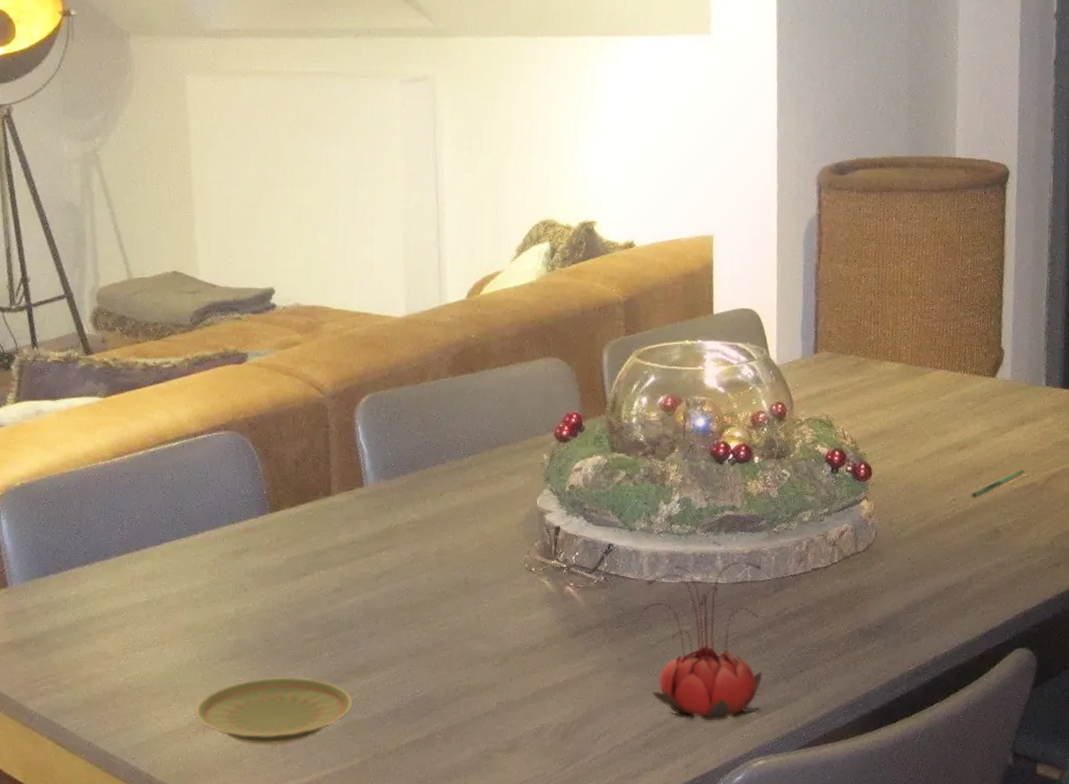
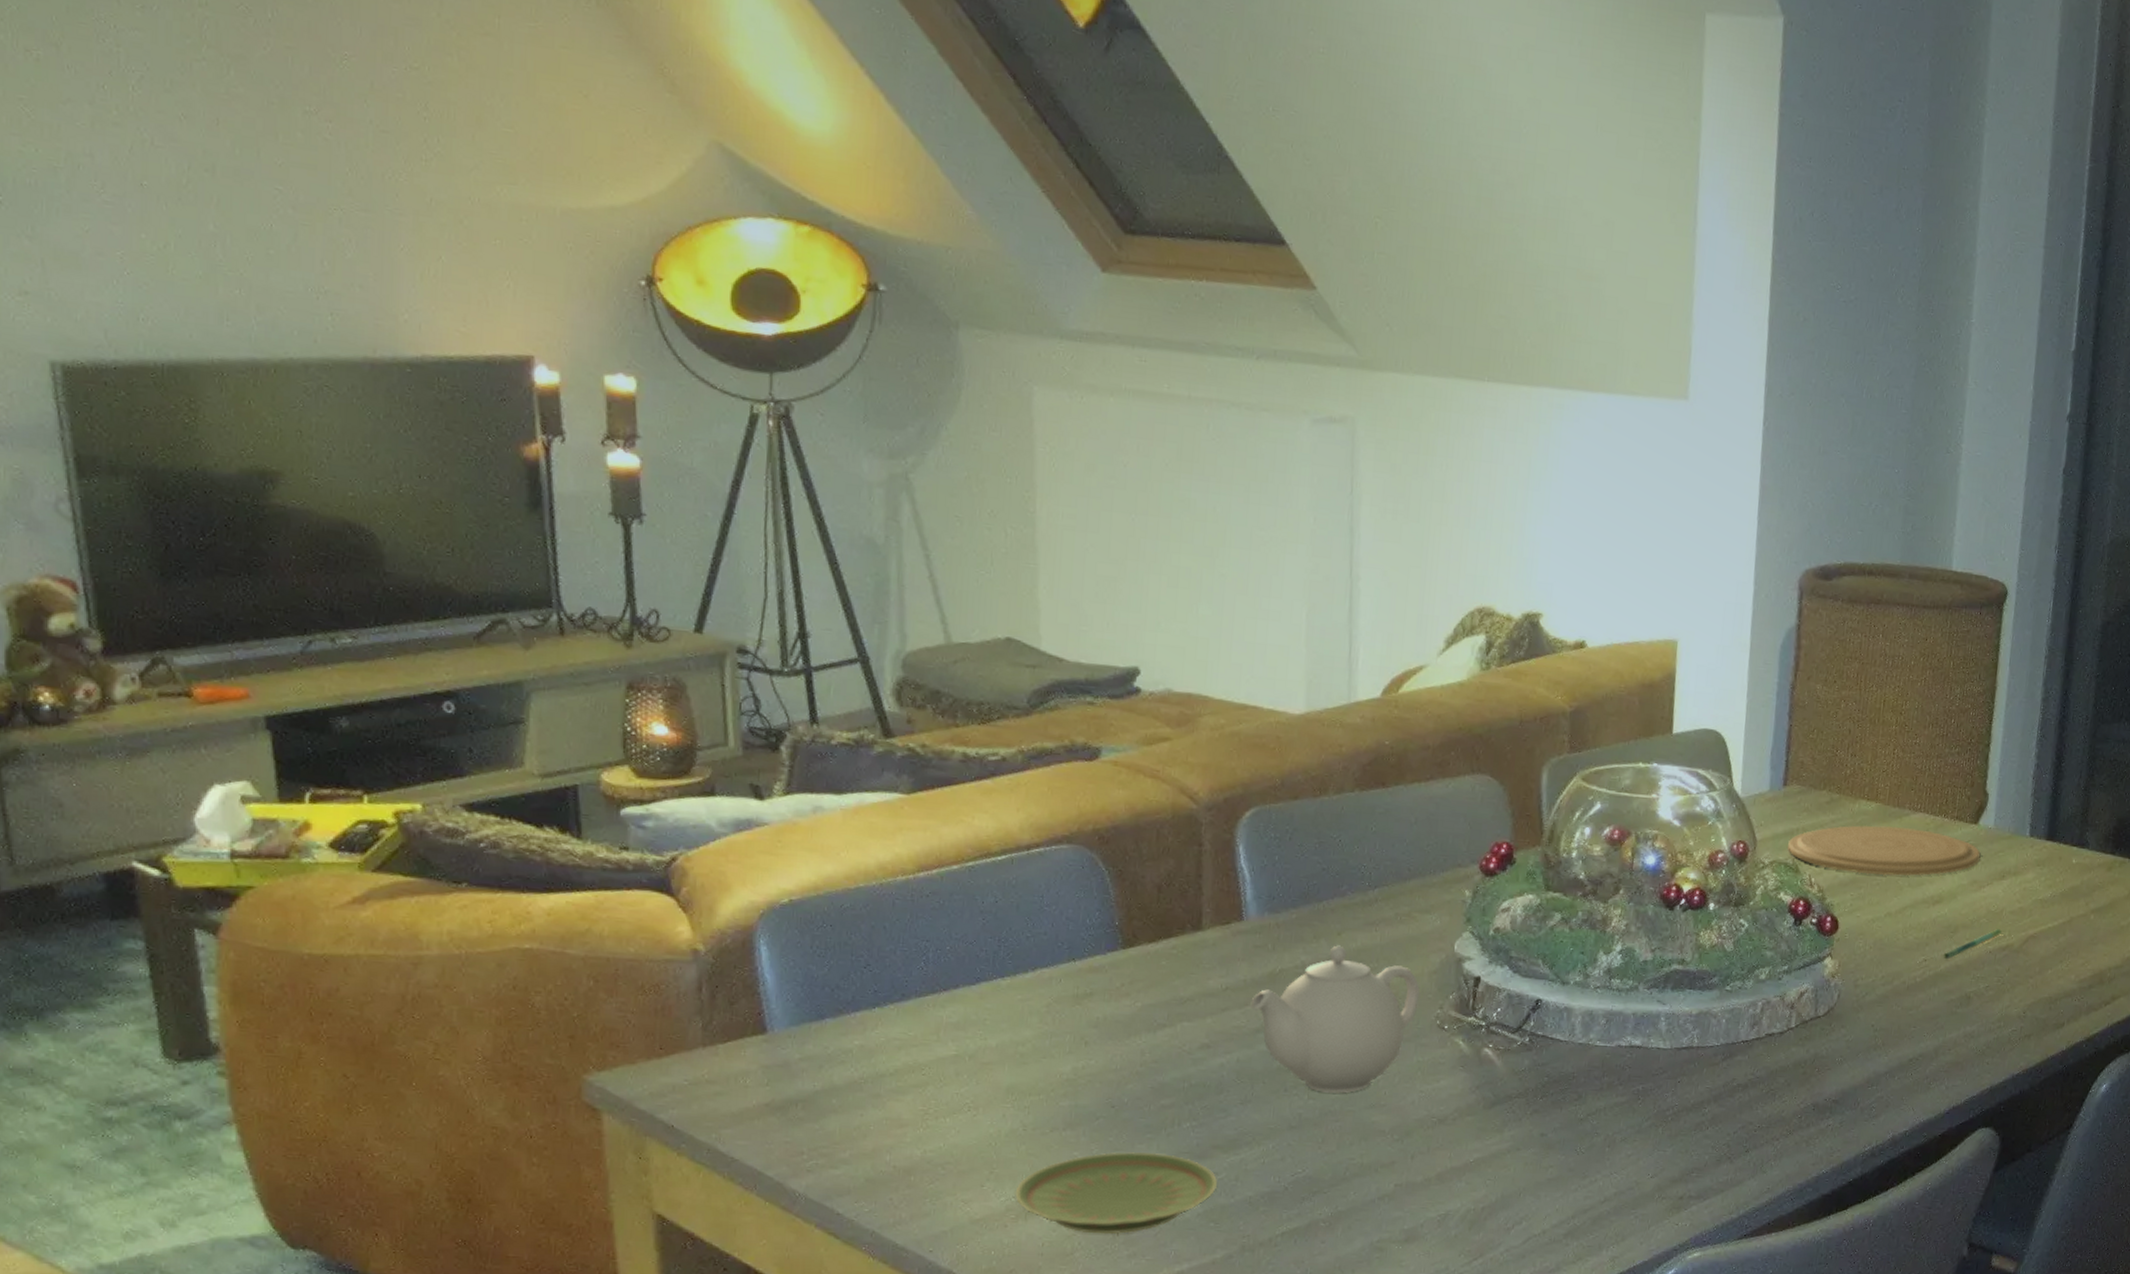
teapot: none [372,504,511,627] -> present [1250,945,1421,1093]
flower: present [645,561,763,721] -> none [1574,1023,1711,1207]
plate: none [822,382,1000,427] -> present [1788,825,1981,877]

